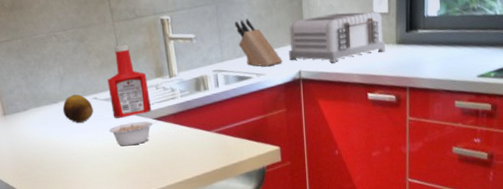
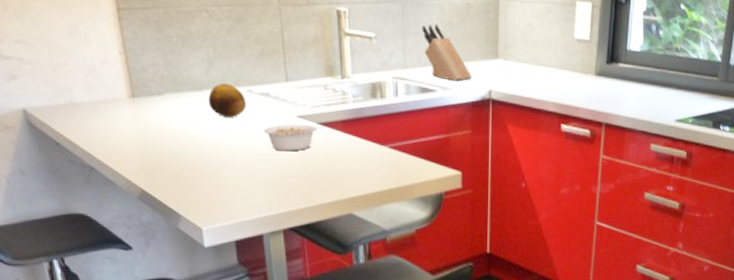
ketchup bottle: present [107,44,151,118] -> none [266,33,316,118]
toaster: present [289,11,385,63] -> none [480,32,584,86]

